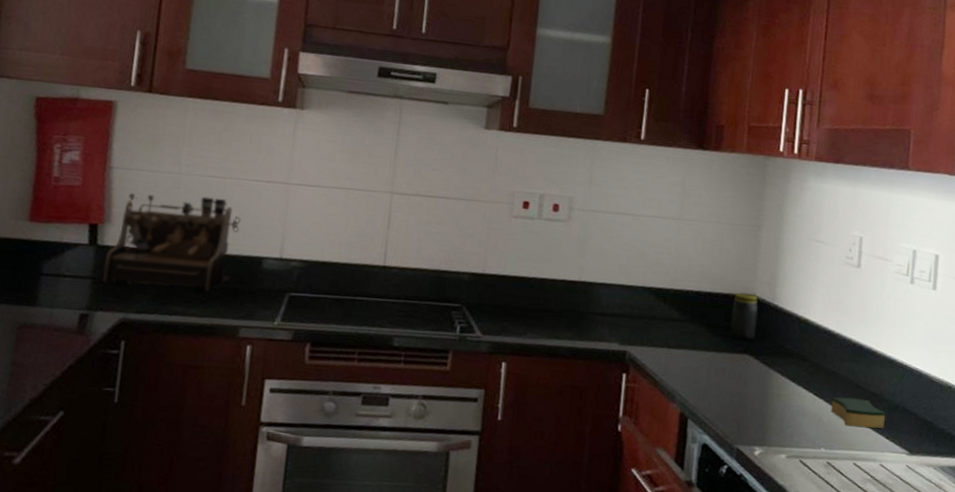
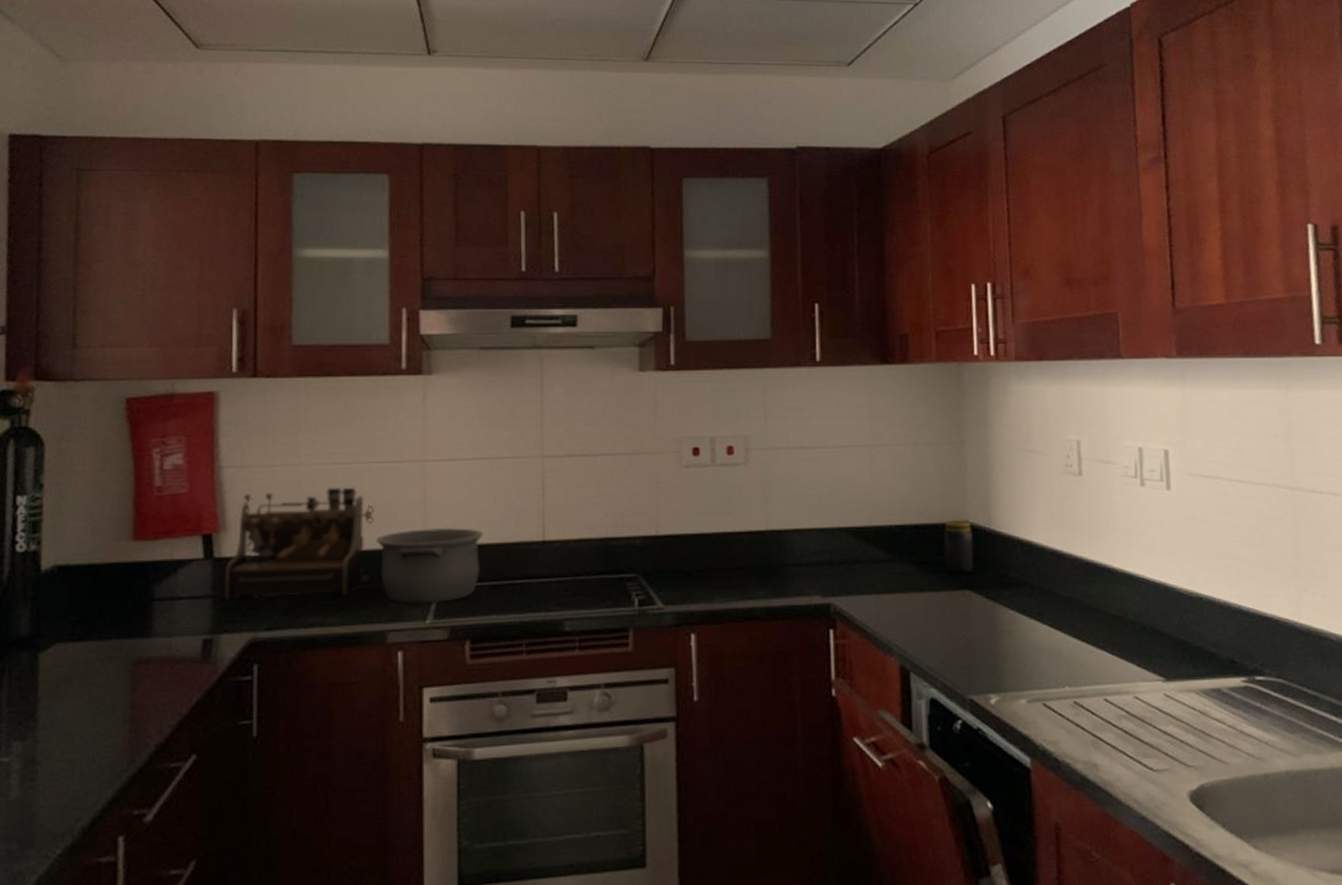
cooking pot: none [238,241,333,309] -> present [376,527,484,604]
sponge: present [830,397,885,429] -> none [1069,624,1133,657]

